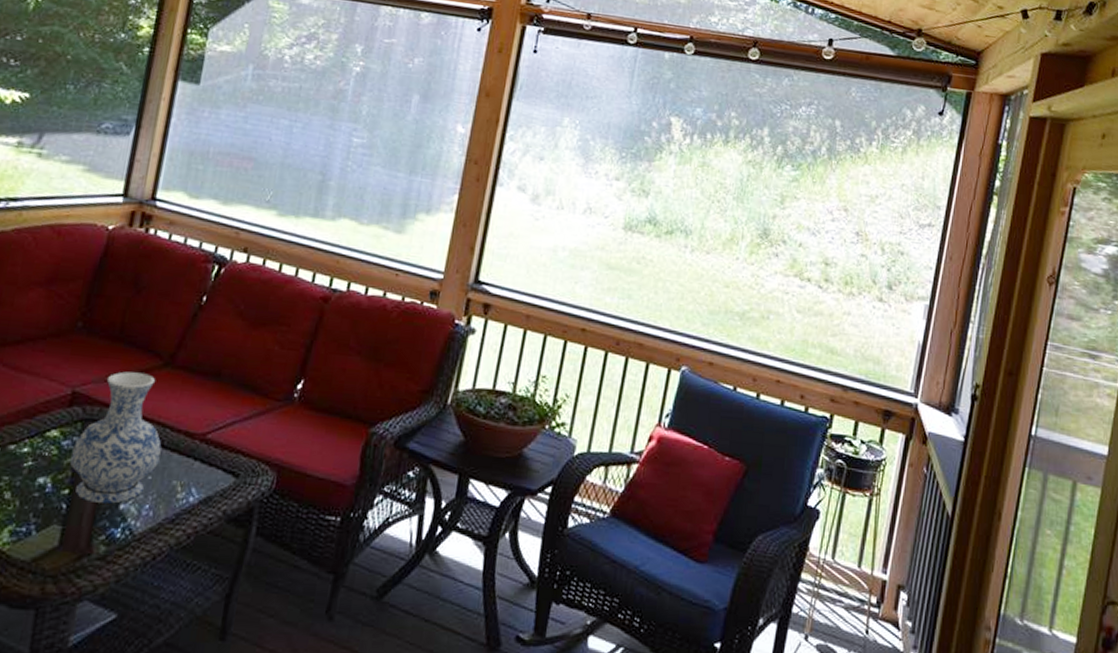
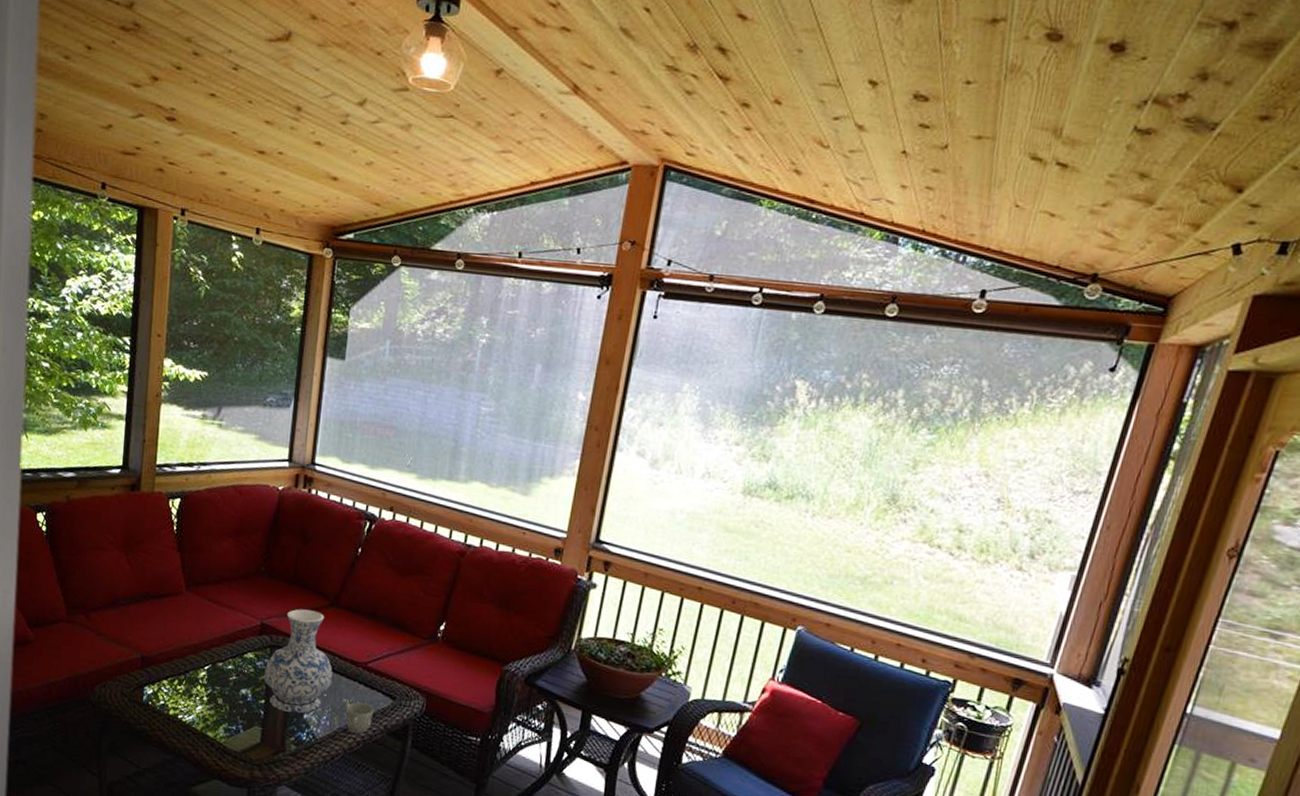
mug: none [174,484,211,523] -> present [345,702,374,734]

